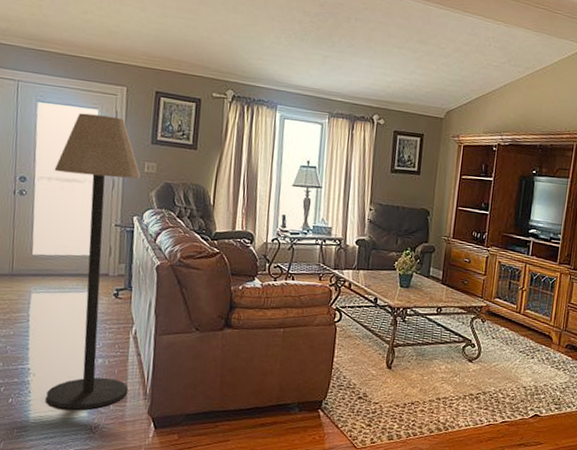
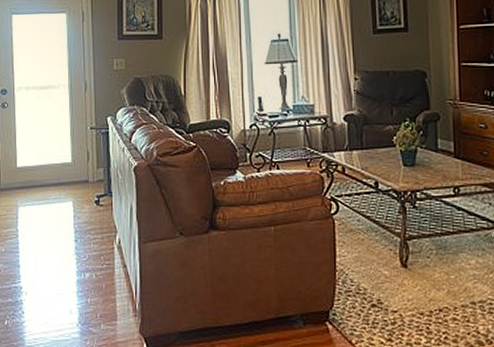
floor lamp: present [46,113,142,410] -> none [31,18,118,330]

